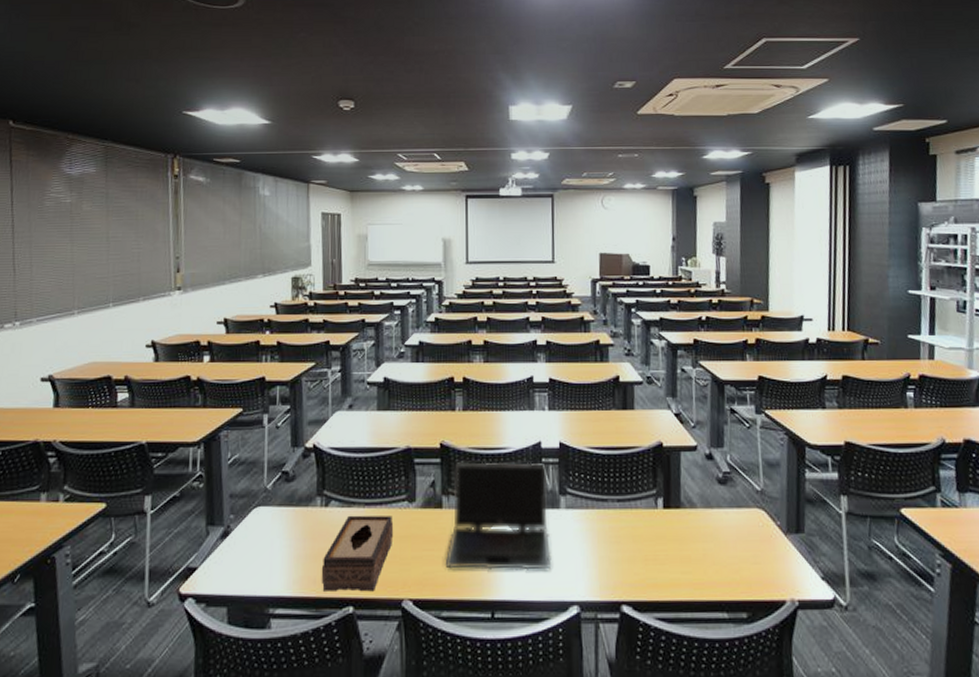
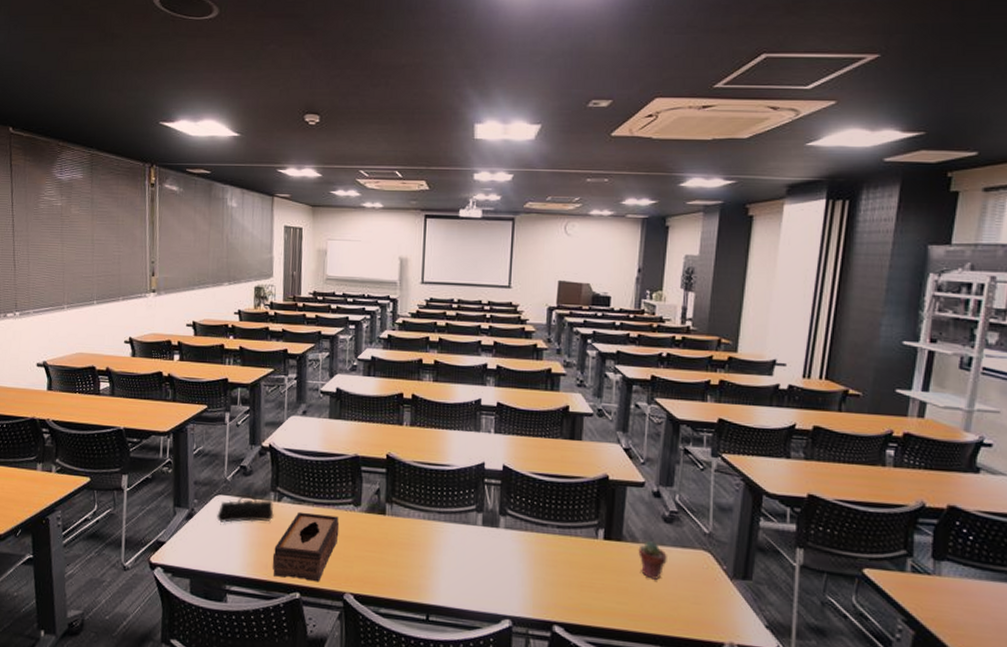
pencil case: none [256,501,321,537] -> present [217,493,274,523]
laptop computer: present [445,462,551,570] -> none [385,474,489,583]
potted succulent: none [697,504,725,545] -> present [638,540,667,581]

